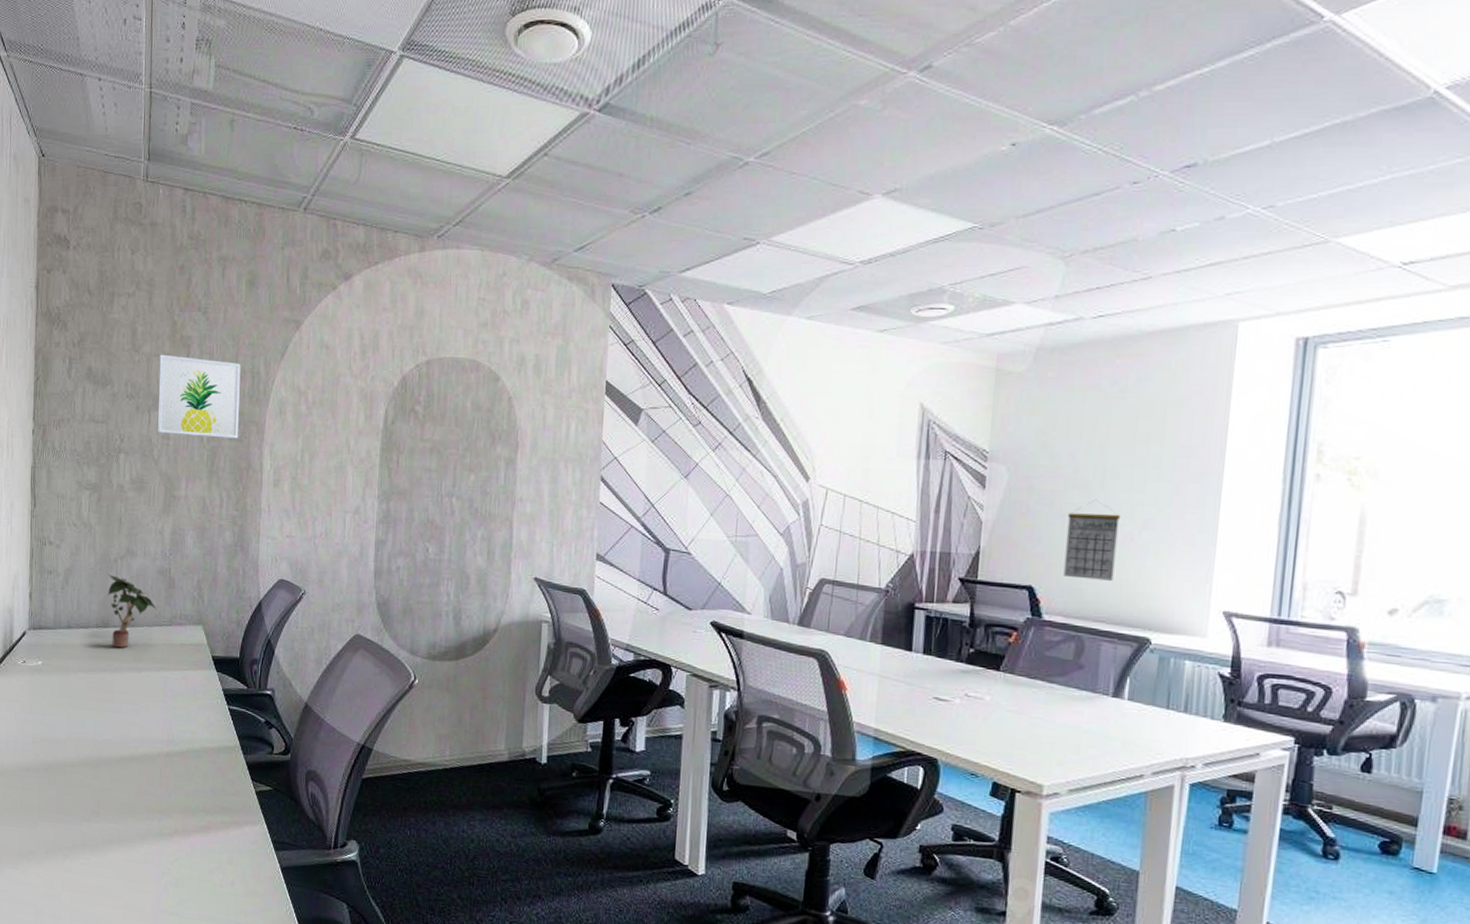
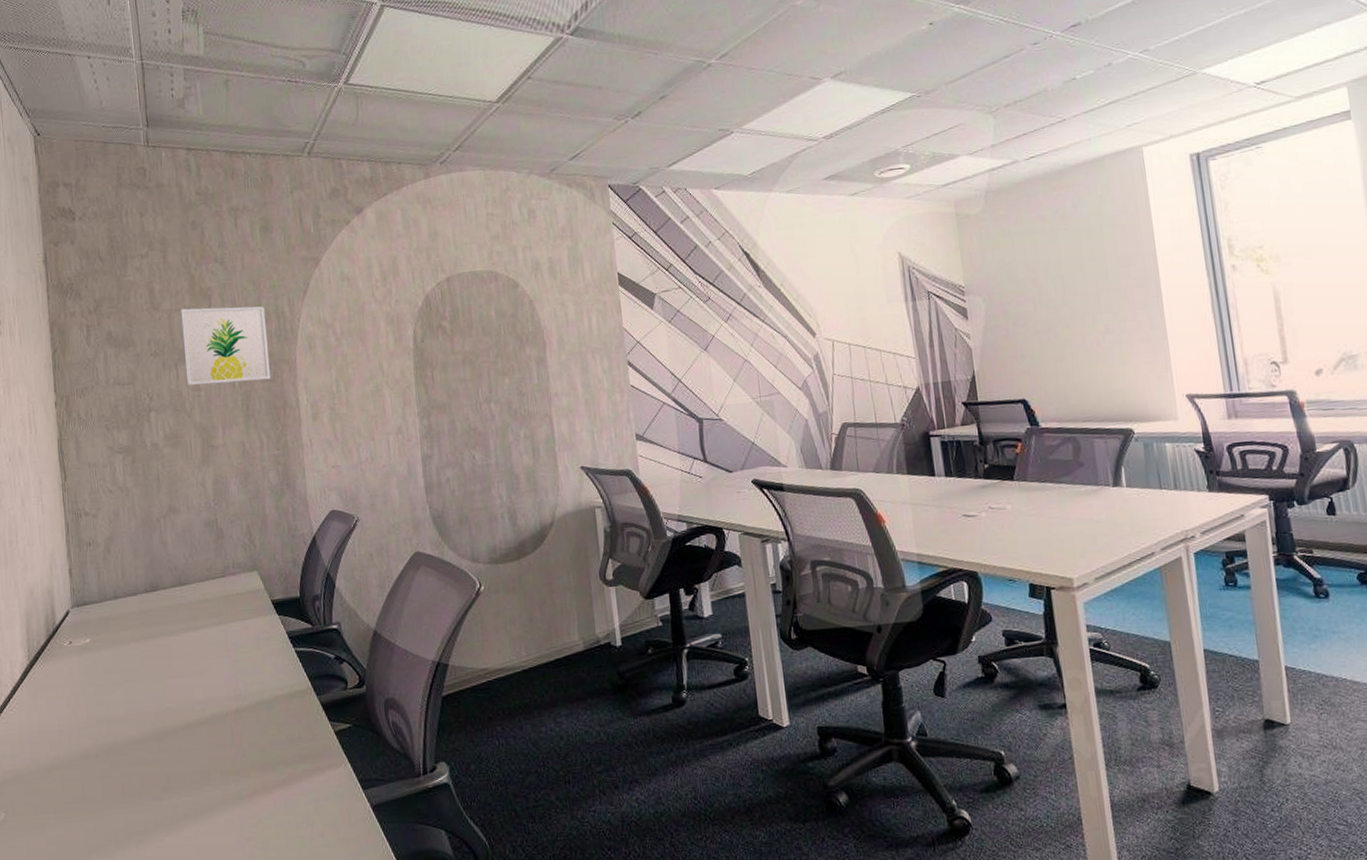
potted plant: present [108,574,156,648] -> none [151,535,206,610]
calendar: present [1063,499,1121,581] -> none [1041,314,1091,386]

